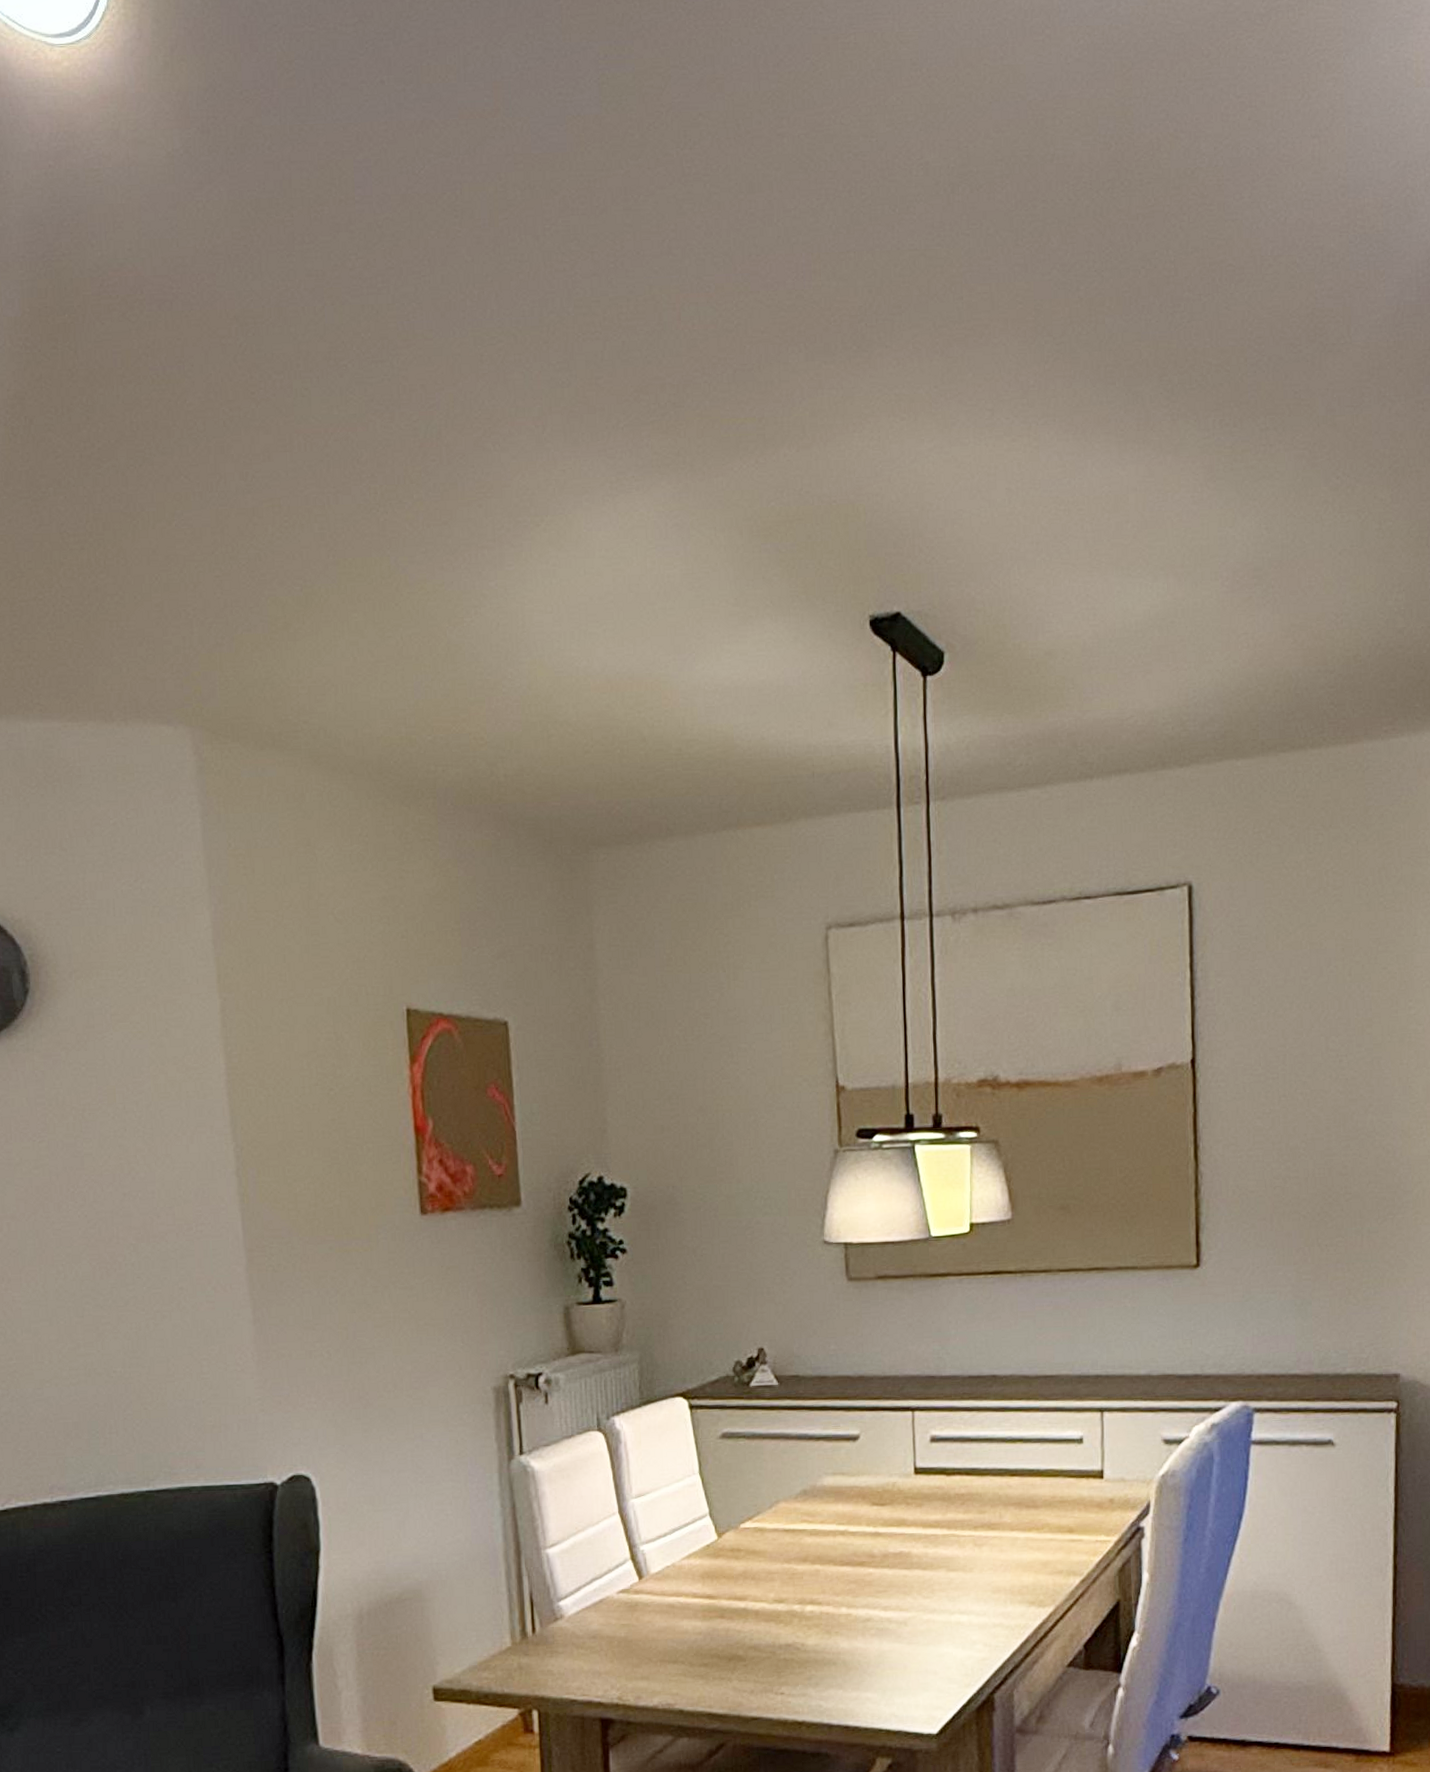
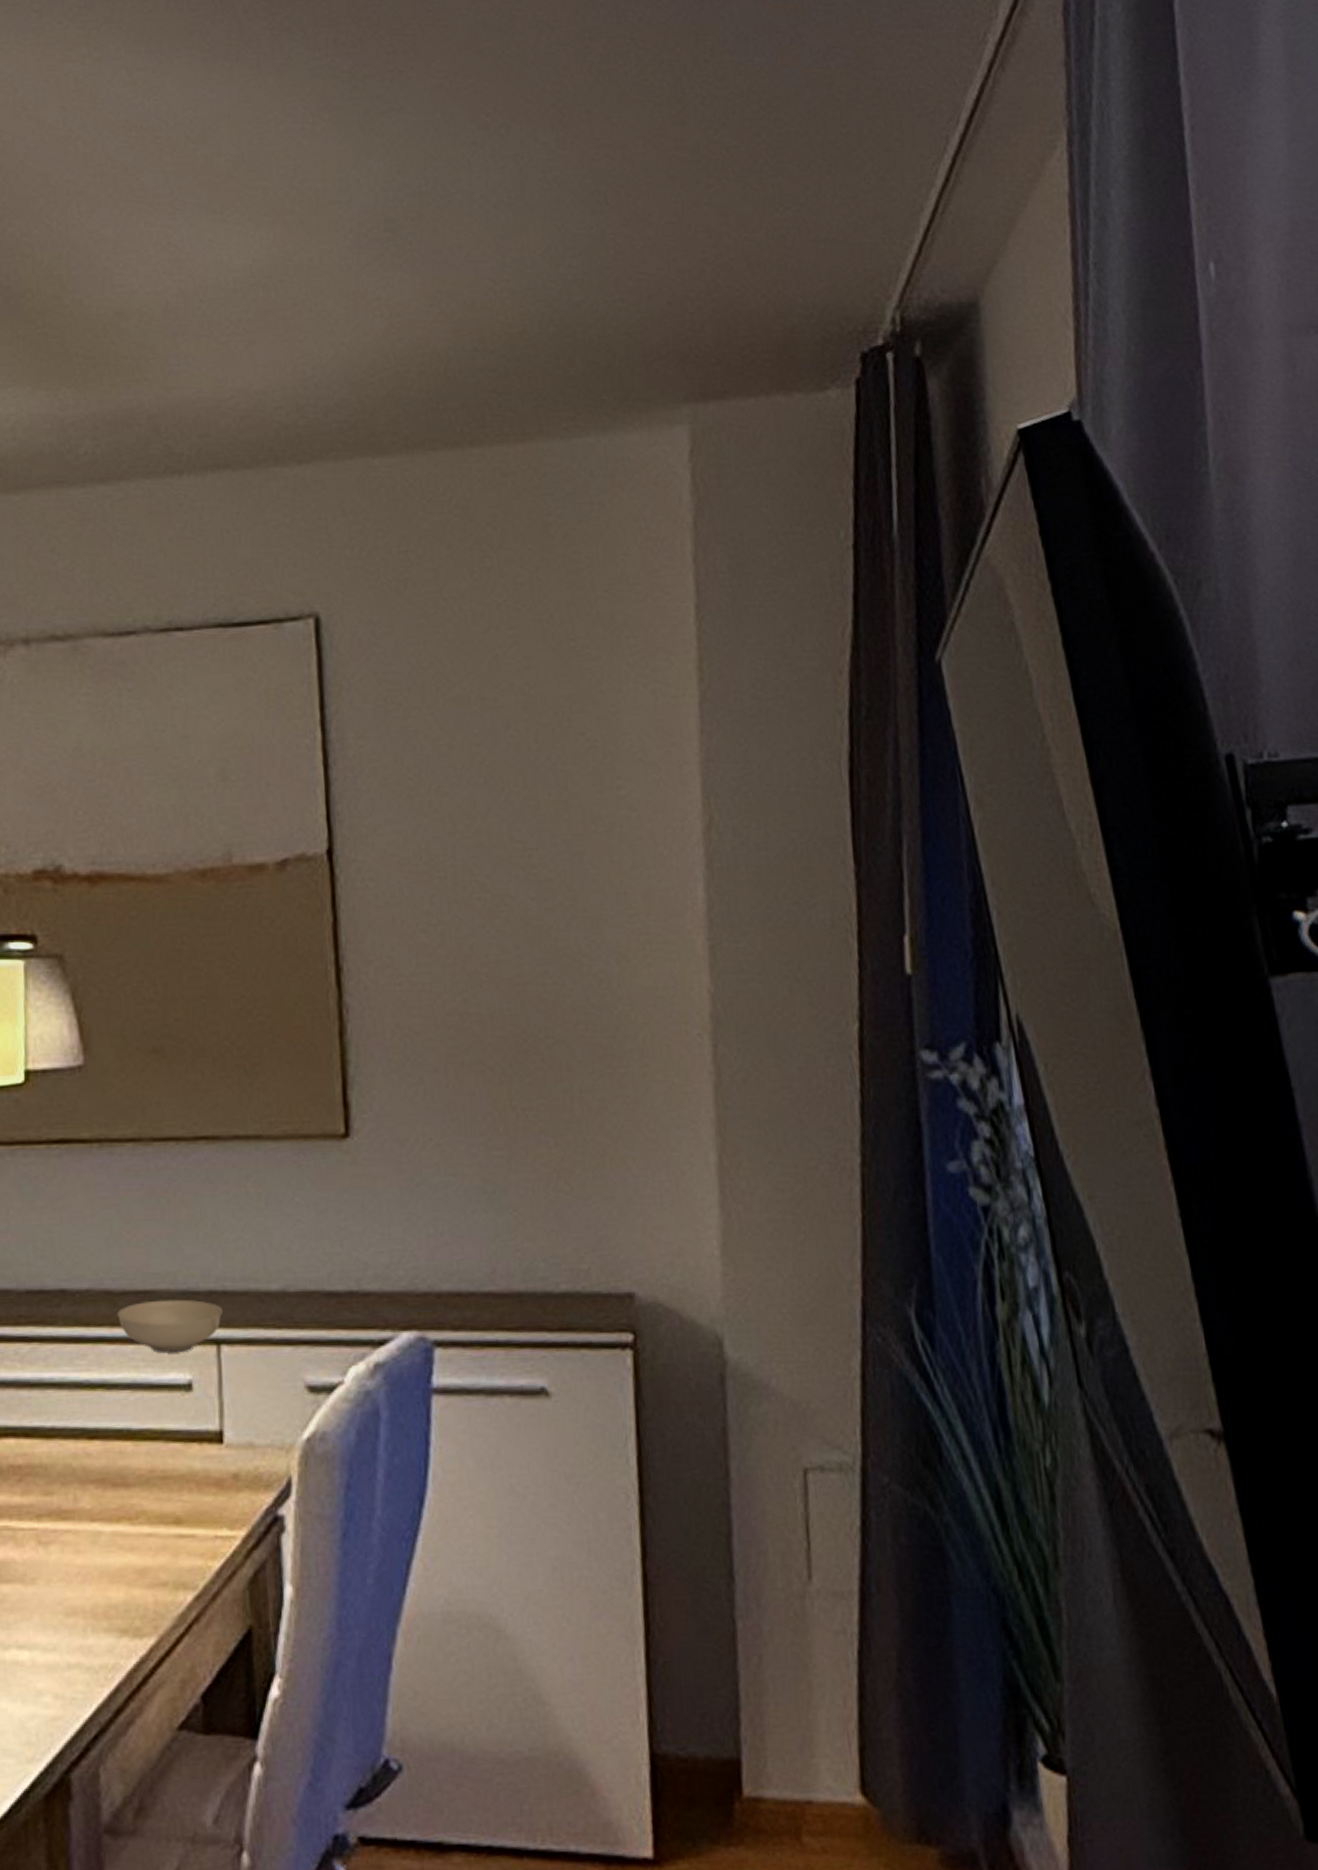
bowl: none [1032,1381,1106,1418] -> present [117,1299,224,1353]

